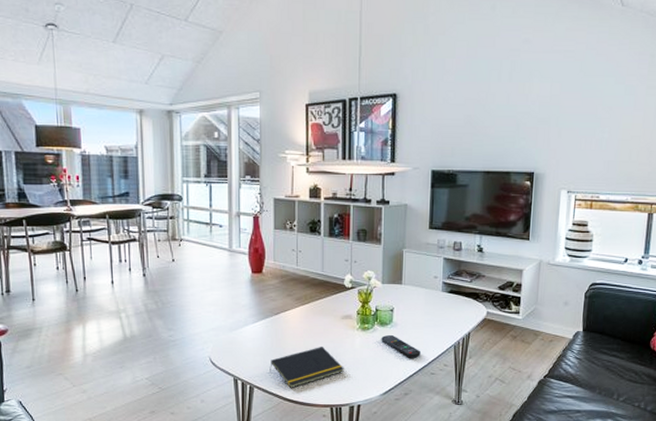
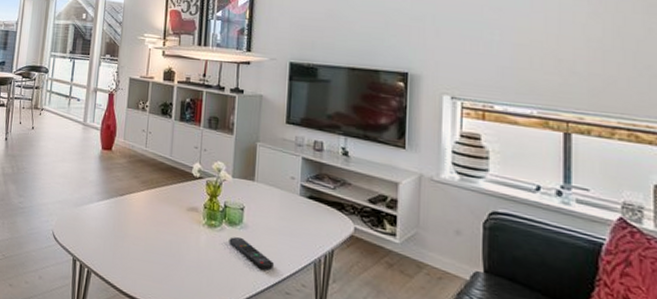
notepad: present [270,347,344,389] -> none [109,238,187,282]

